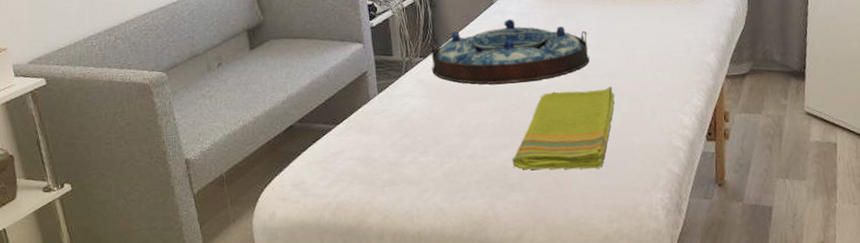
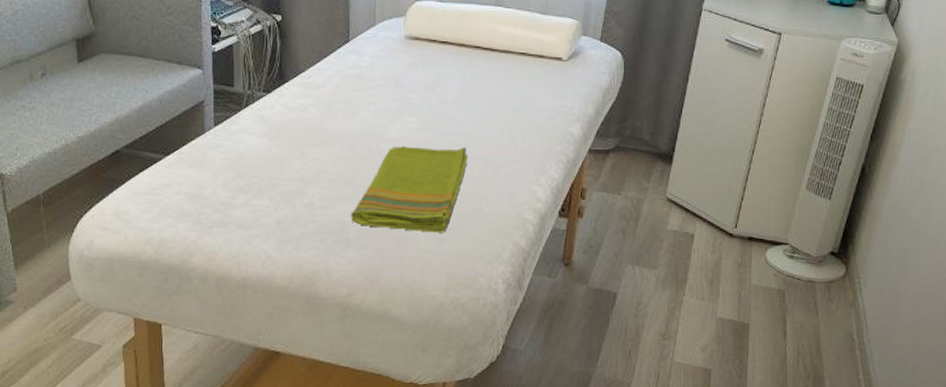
serving tray: present [428,18,590,85] -> none [273,60,447,132]

